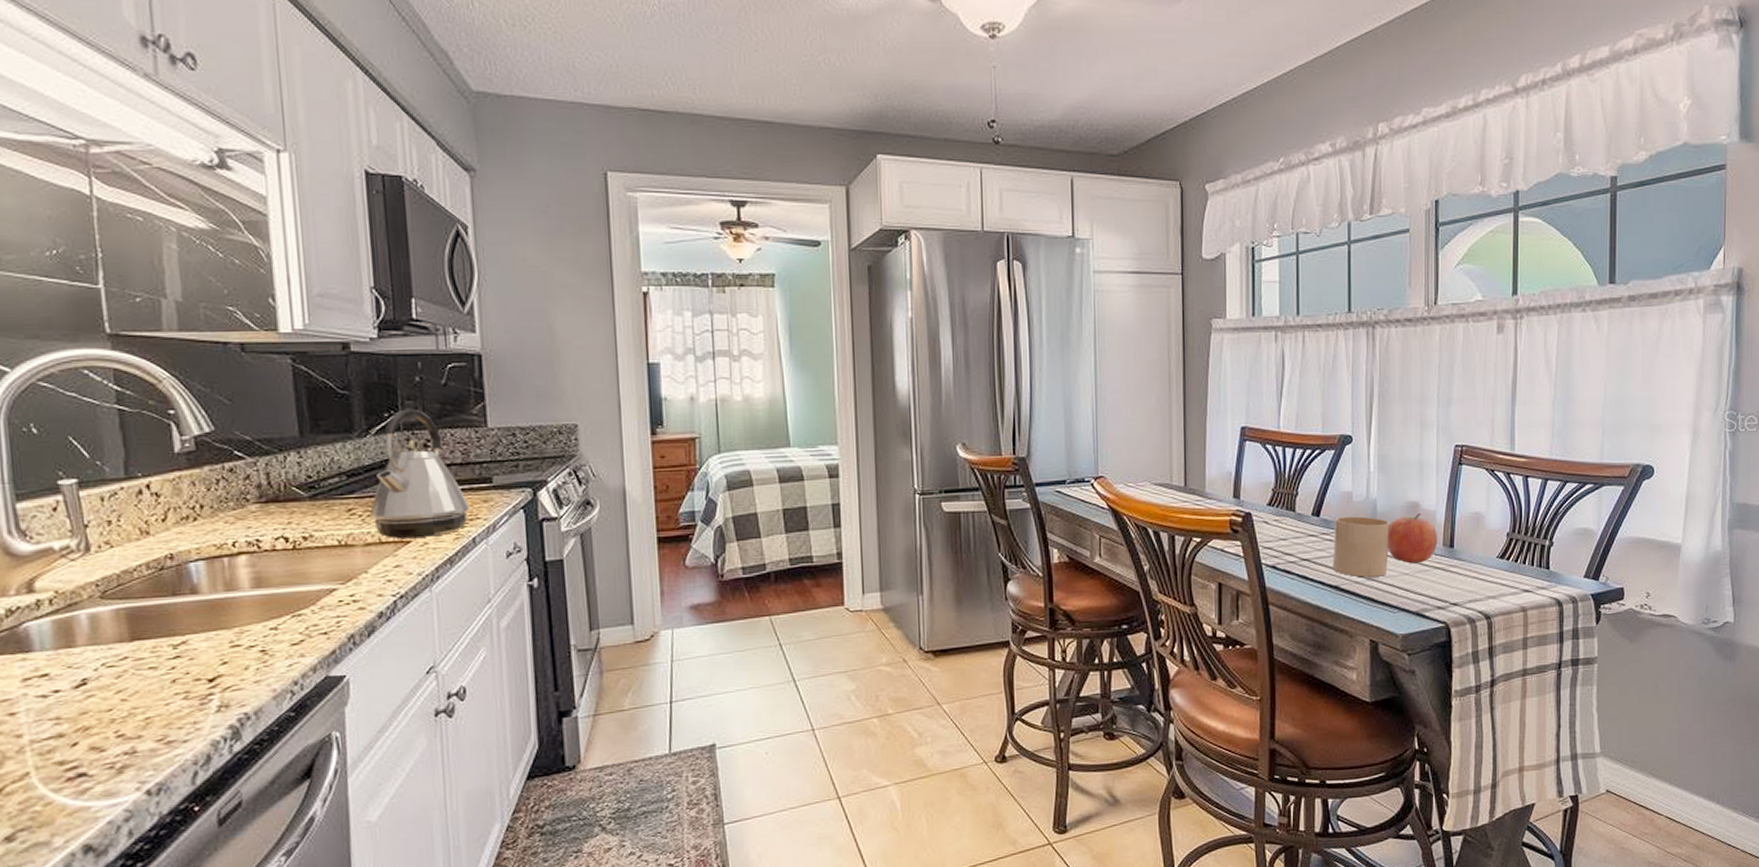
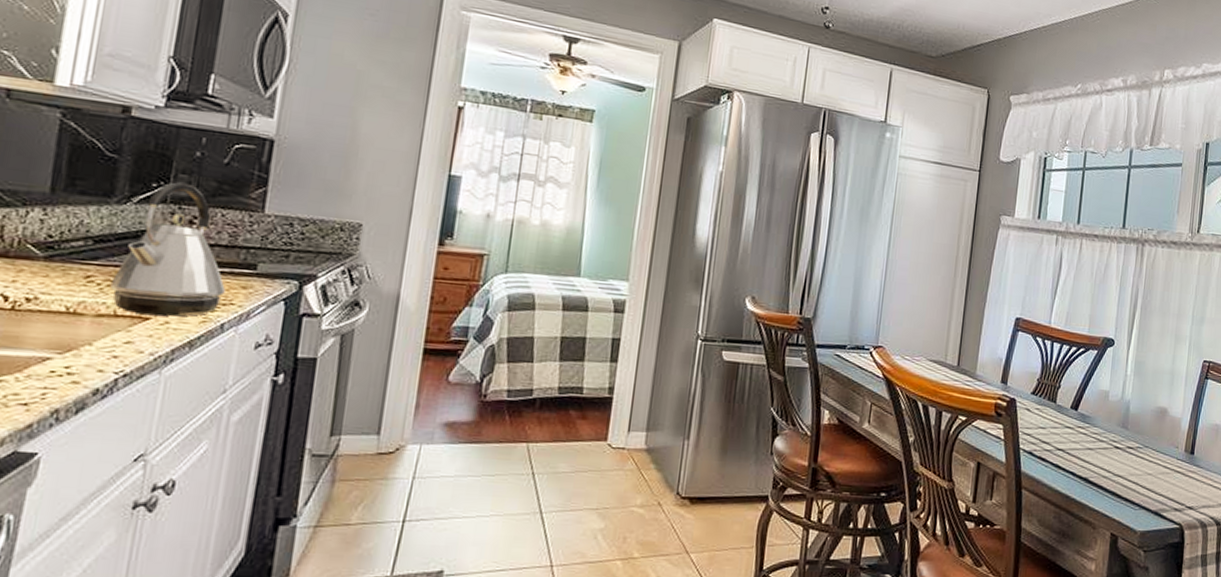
mug: present [1332,516,1390,577] -> none [1084,413,1140,474]
fruit: present [1387,513,1438,564] -> none [1135,419,1181,466]

